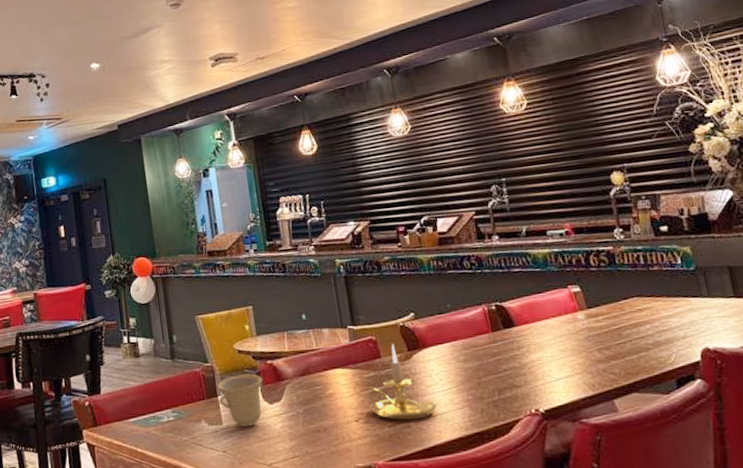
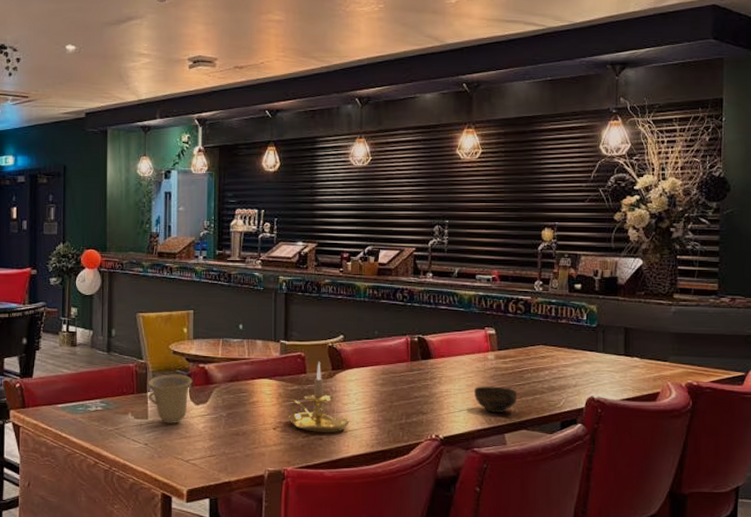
cup: none [569,348,620,378] -> present [475,386,517,413]

